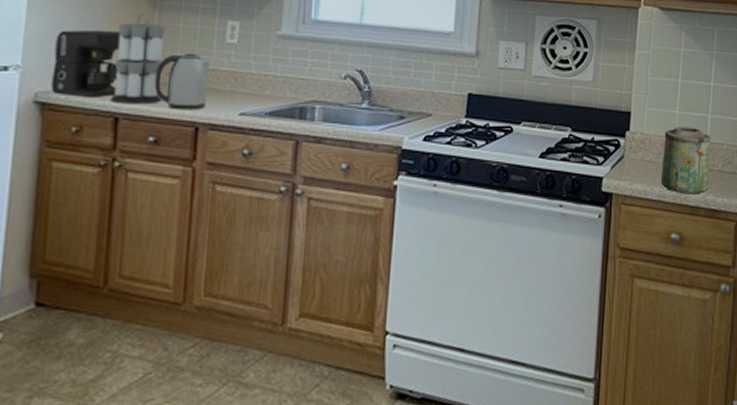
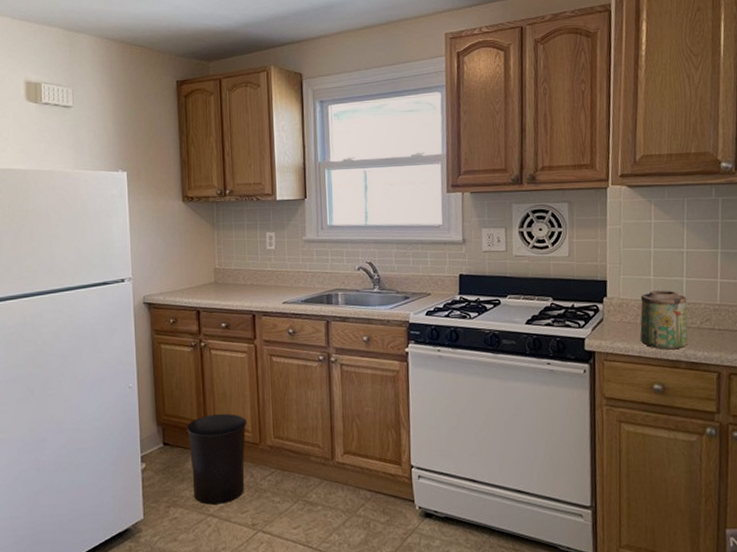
coffee maker: present [51,29,120,99] -> none [152,247,196,298]
waste bin: none [73,261,169,392] -> present [186,413,247,505]
spice rack: present [110,13,166,105] -> none [192,232,227,301]
kettle: present [154,52,209,111] -> none [220,259,258,303]

